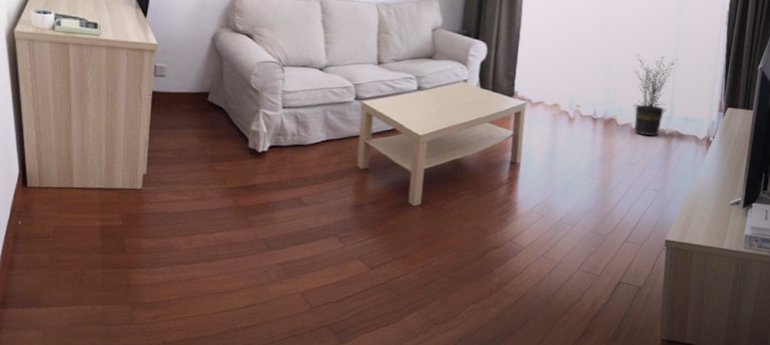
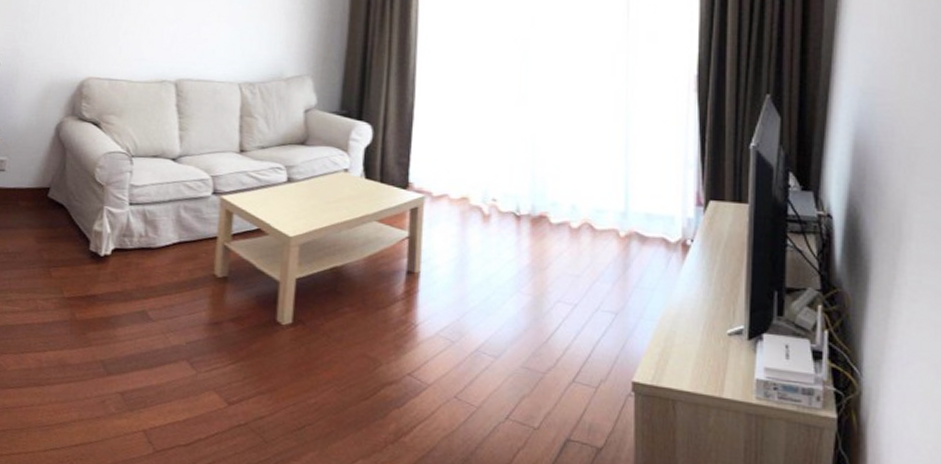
potted plant: present [633,54,679,136] -> none [570,133,631,238]

